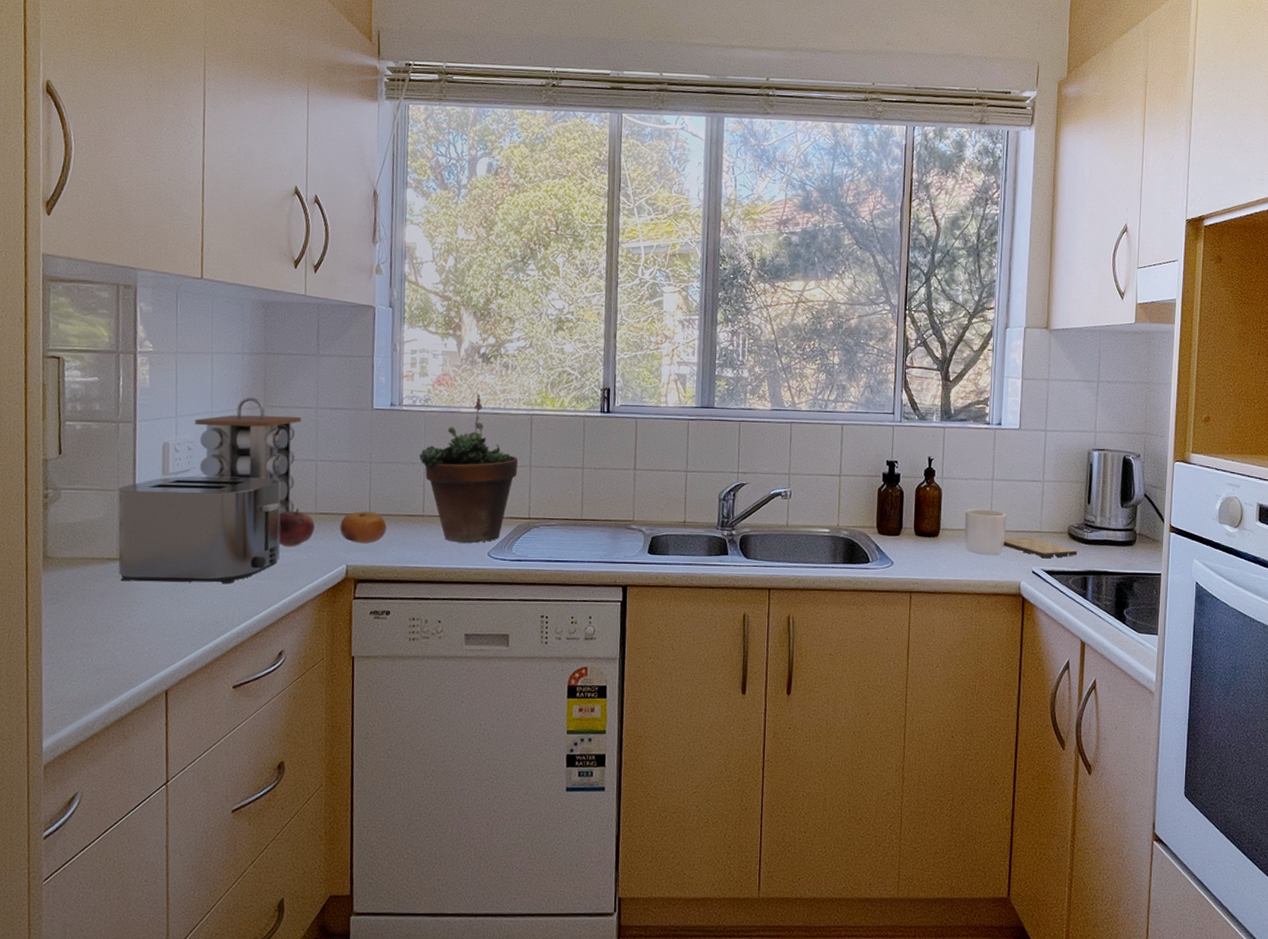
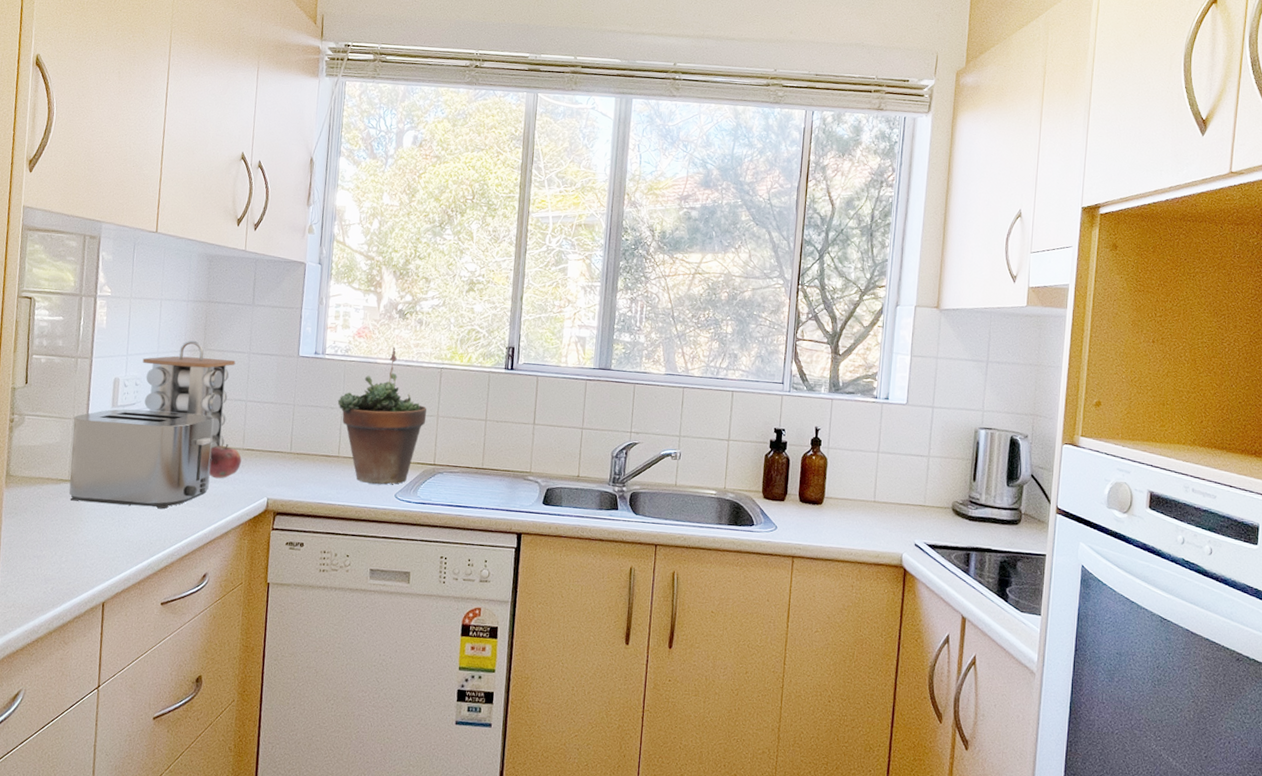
fruit: present [340,511,387,544] -> none [263,449,305,480]
mug: present [964,508,1007,556] -> none [848,479,892,527]
cutting board: present [1003,537,1078,559] -> none [886,510,961,532]

